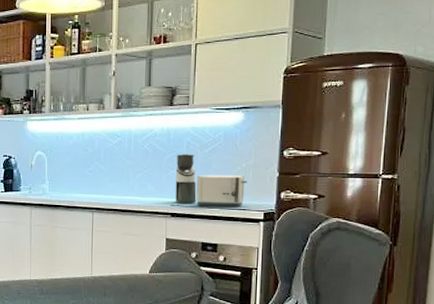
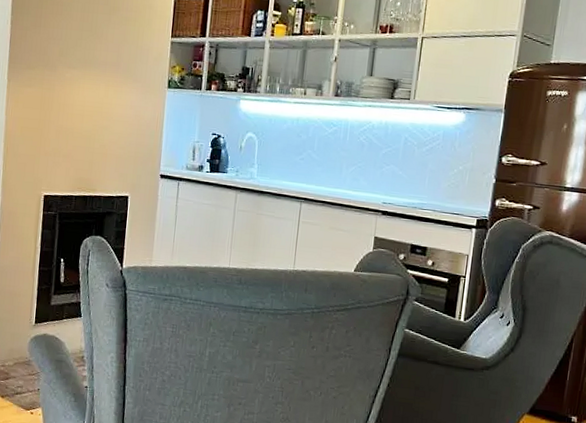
coffee grinder: present [175,154,197,204] -> none [388,150,412,203]
toaster: present [196,175,248,207] -> none [409,174,464,211]

